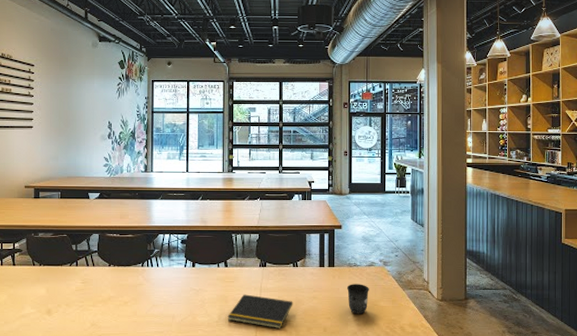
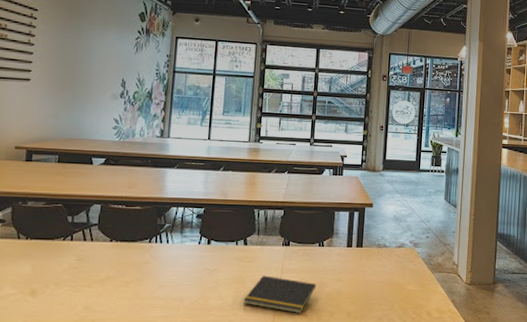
mug: present [347,284,369,315] -> none [374,266,398,299]

